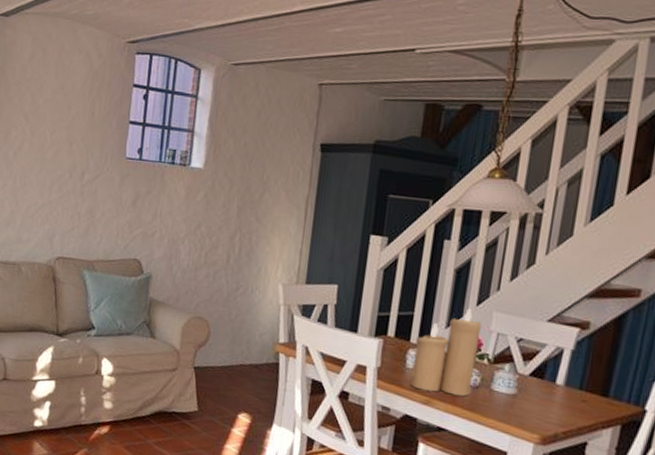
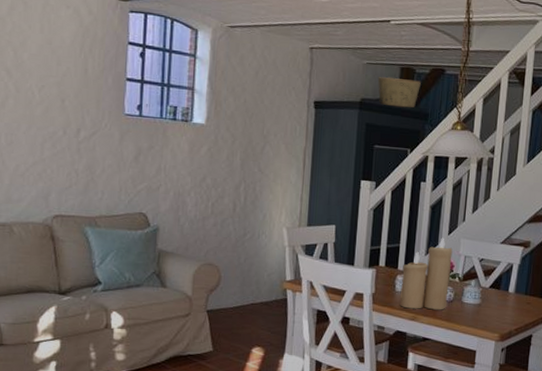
basket: none [396,115,450,151] -> present [377,77,421,108]

